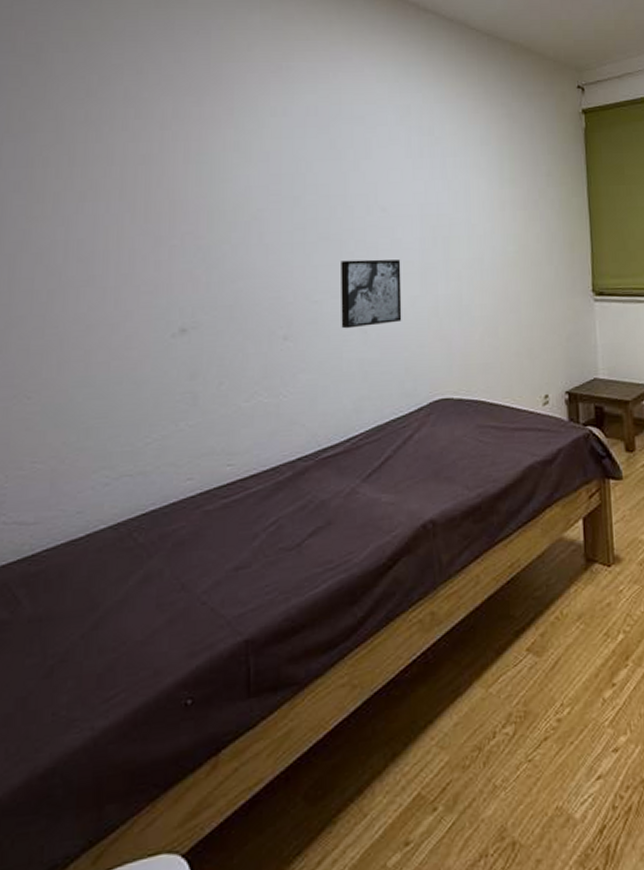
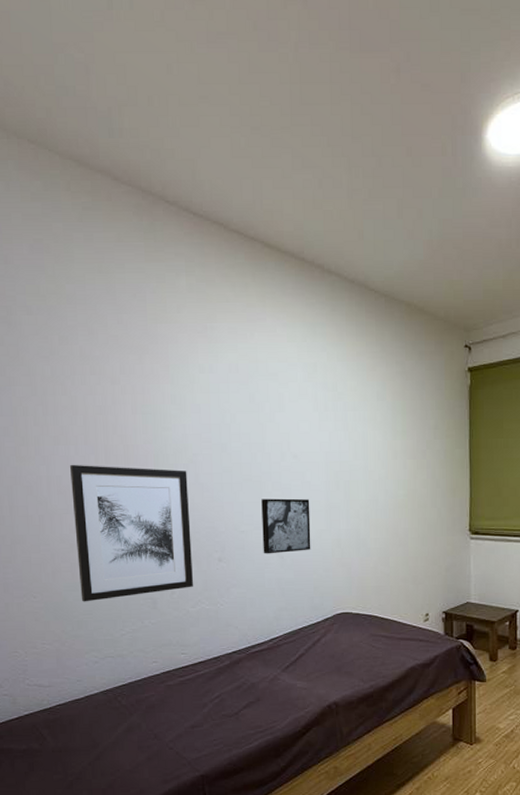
wall art: none [94,224,250,402] -> present [70,464,194,602]

